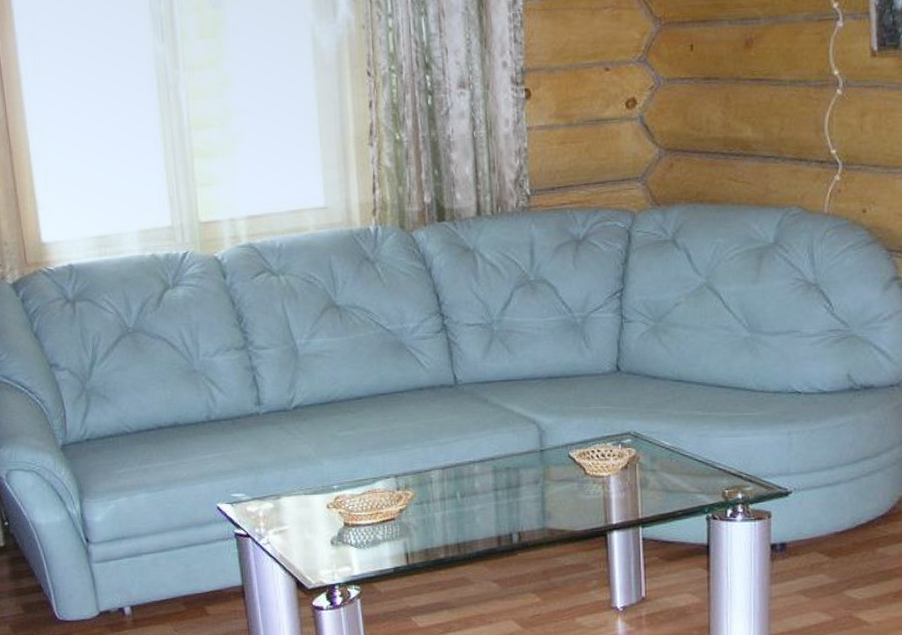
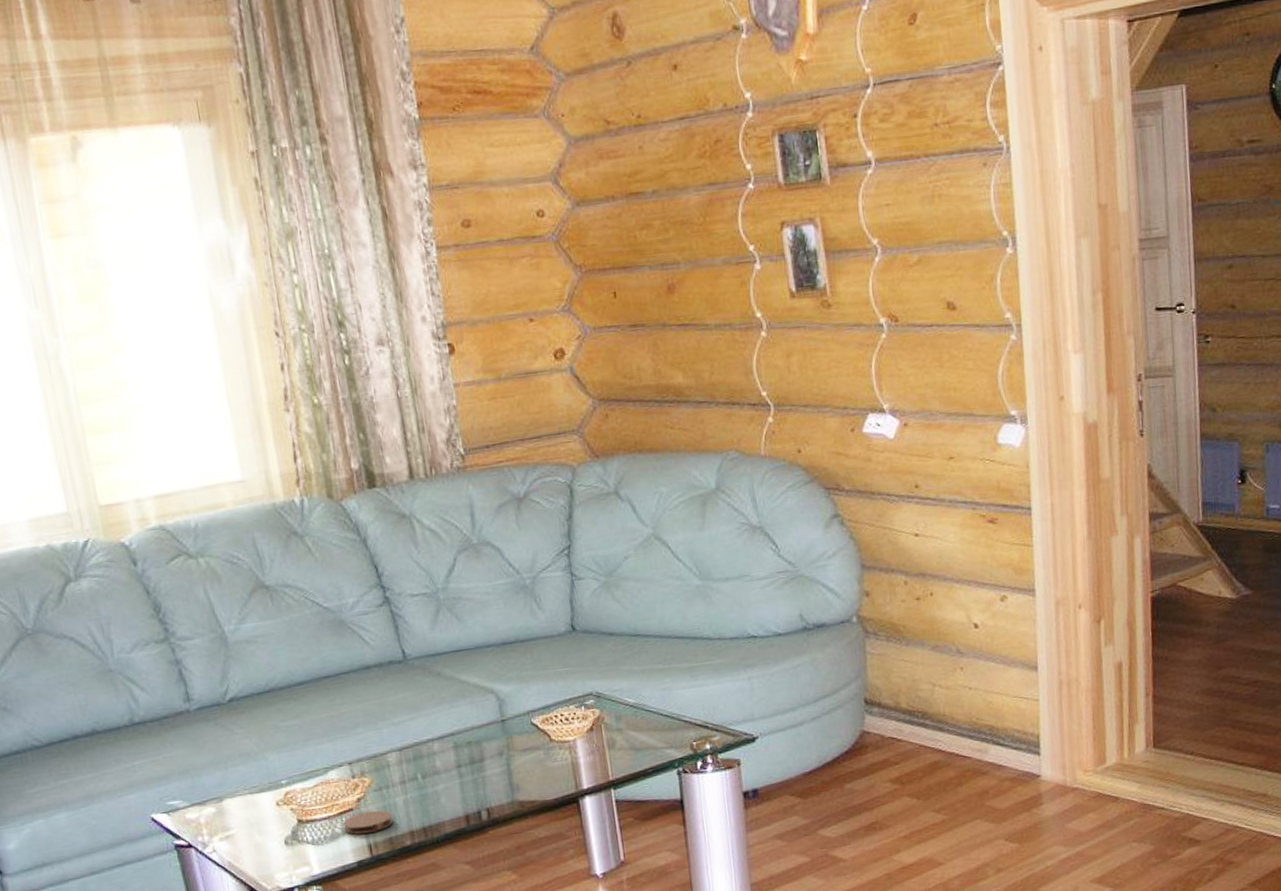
coaster: none [384,522,431,543] -> present [343,810,394,835]

